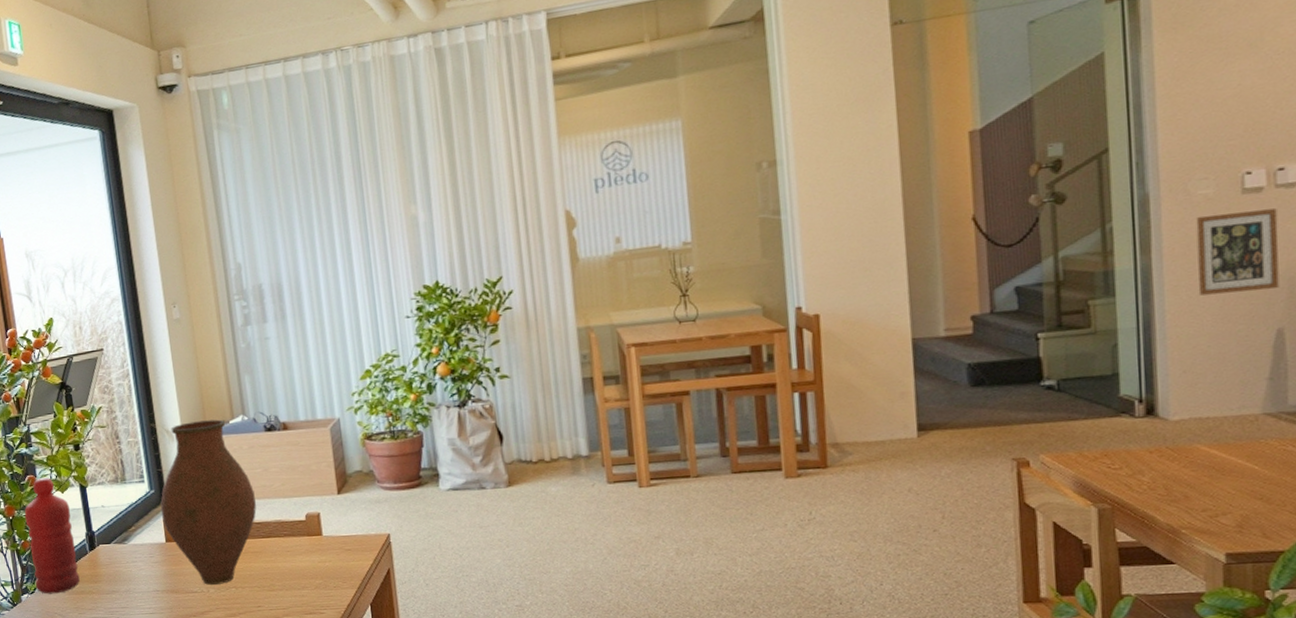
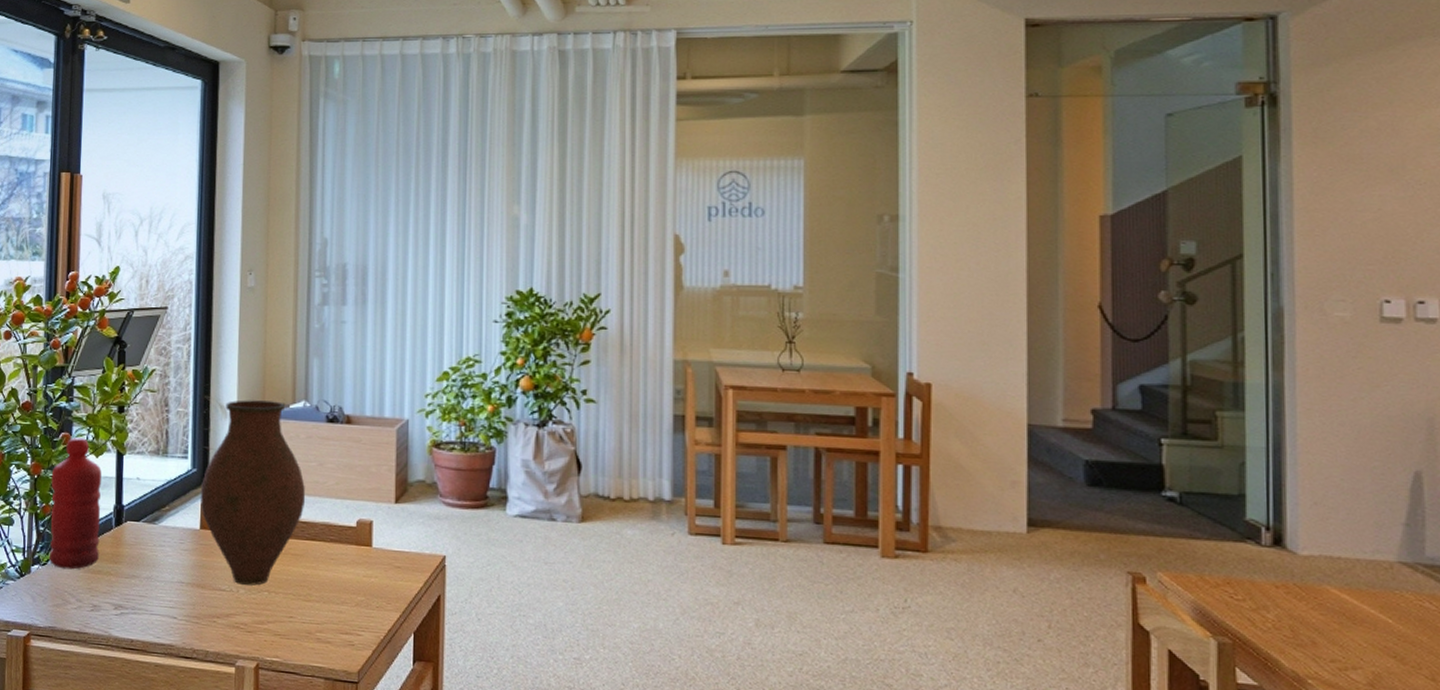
picture frame: present [1195,208,1280,296] -> none [1331,339,1418,429]

